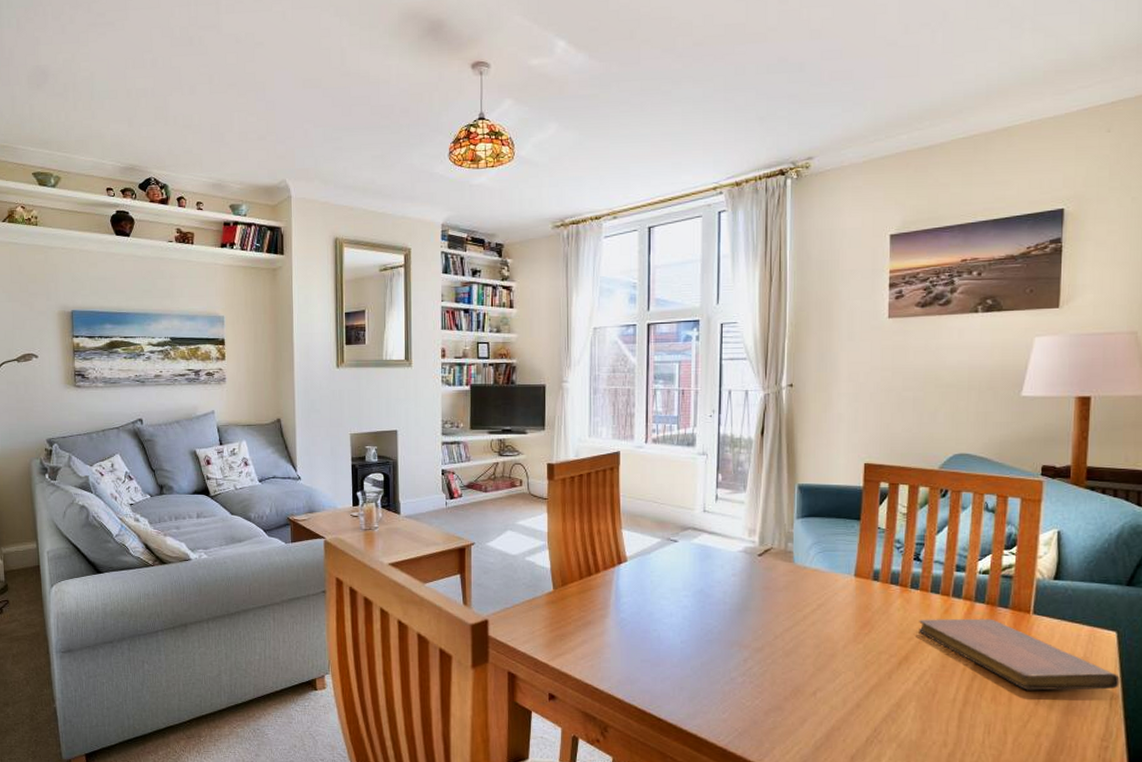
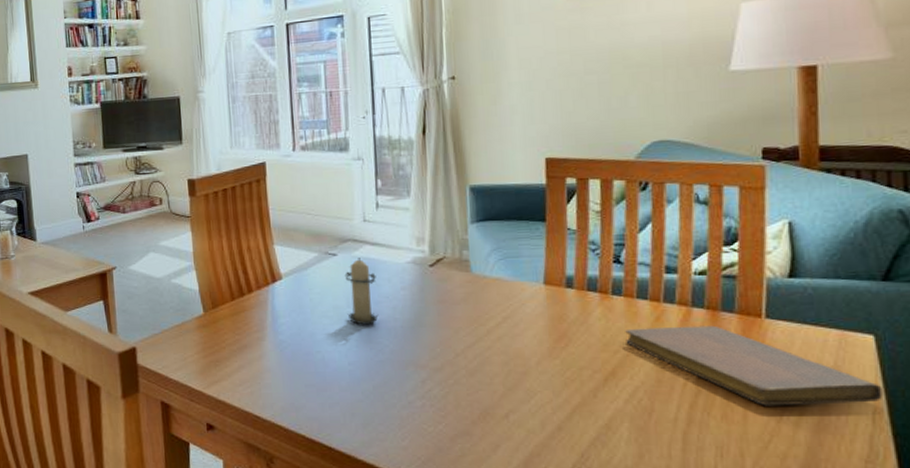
candle: none [683,545,711,607] -> present [344,258,379,325]

